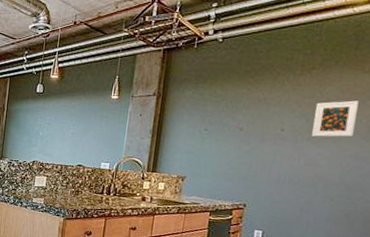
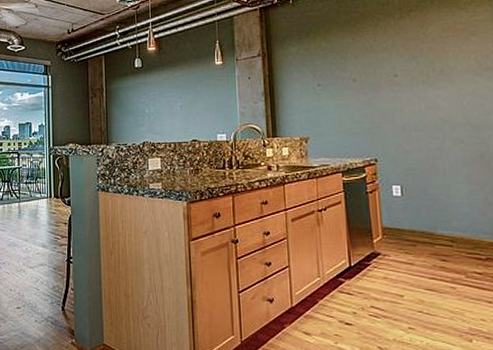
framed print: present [312,100,359,137] -> none [422,37,466,79]

